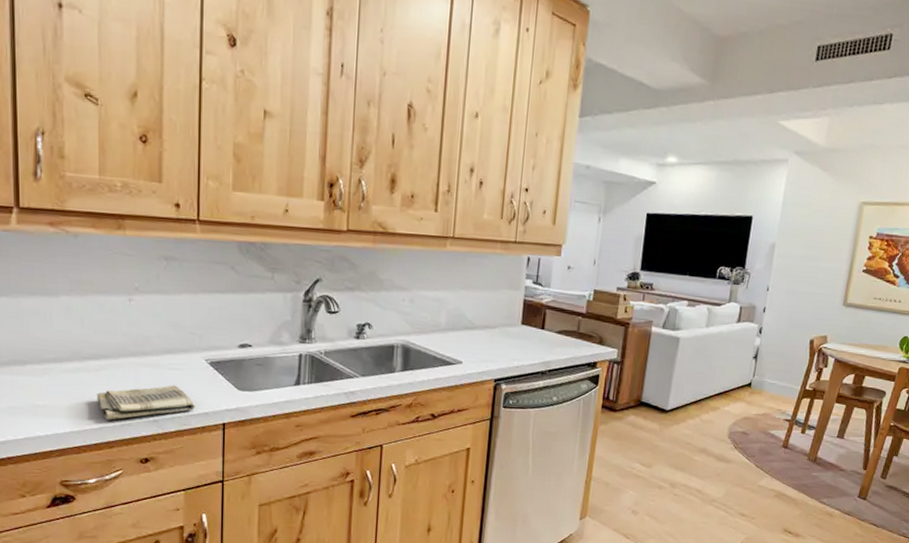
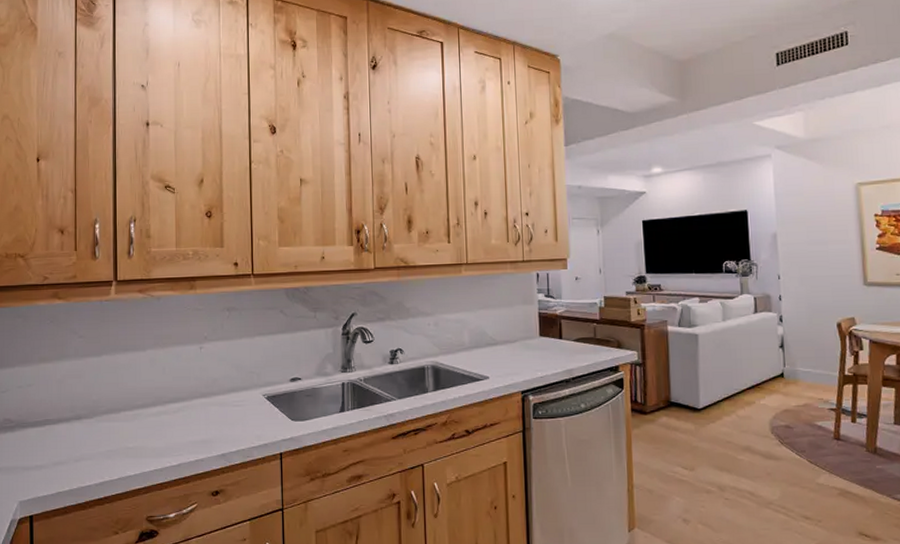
dish towel: present [97,385,195,420] -> none [176,420,256,457]

